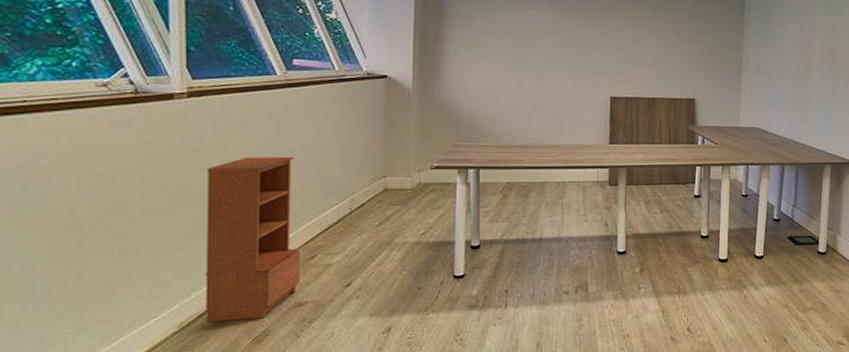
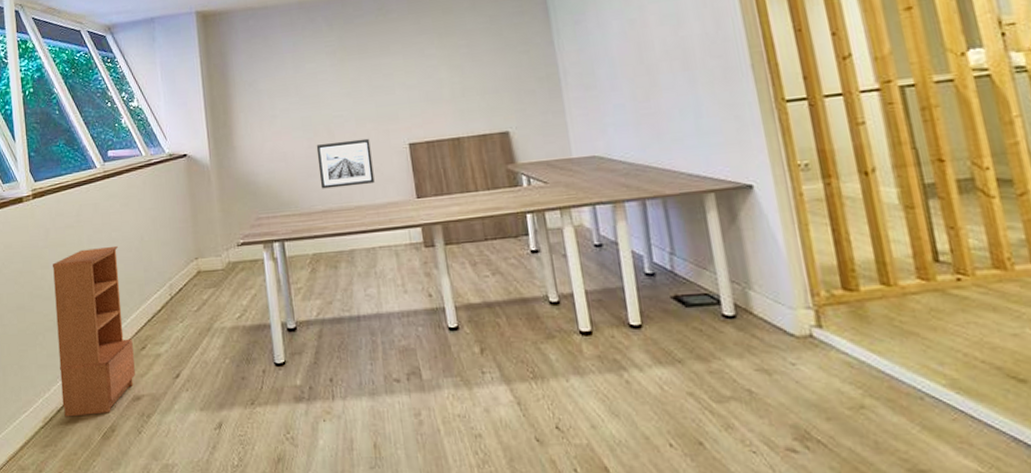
wall art: none [523,85,576,127] -> present [316,138,375,189]

